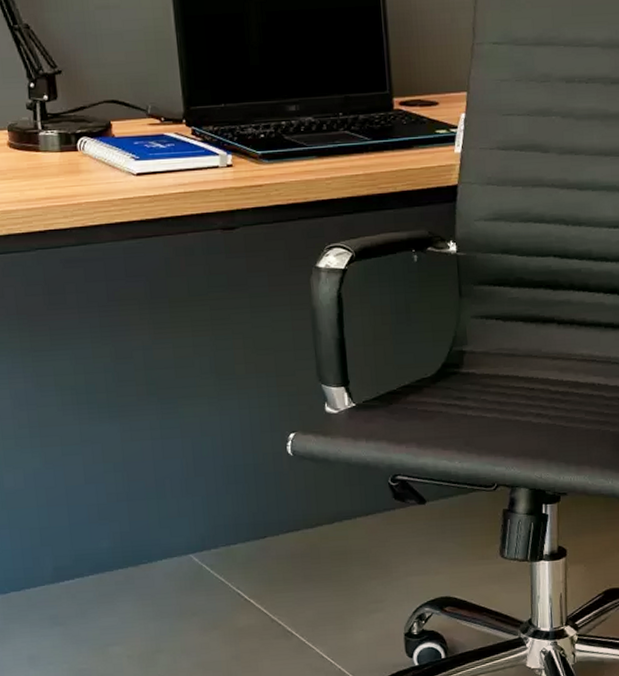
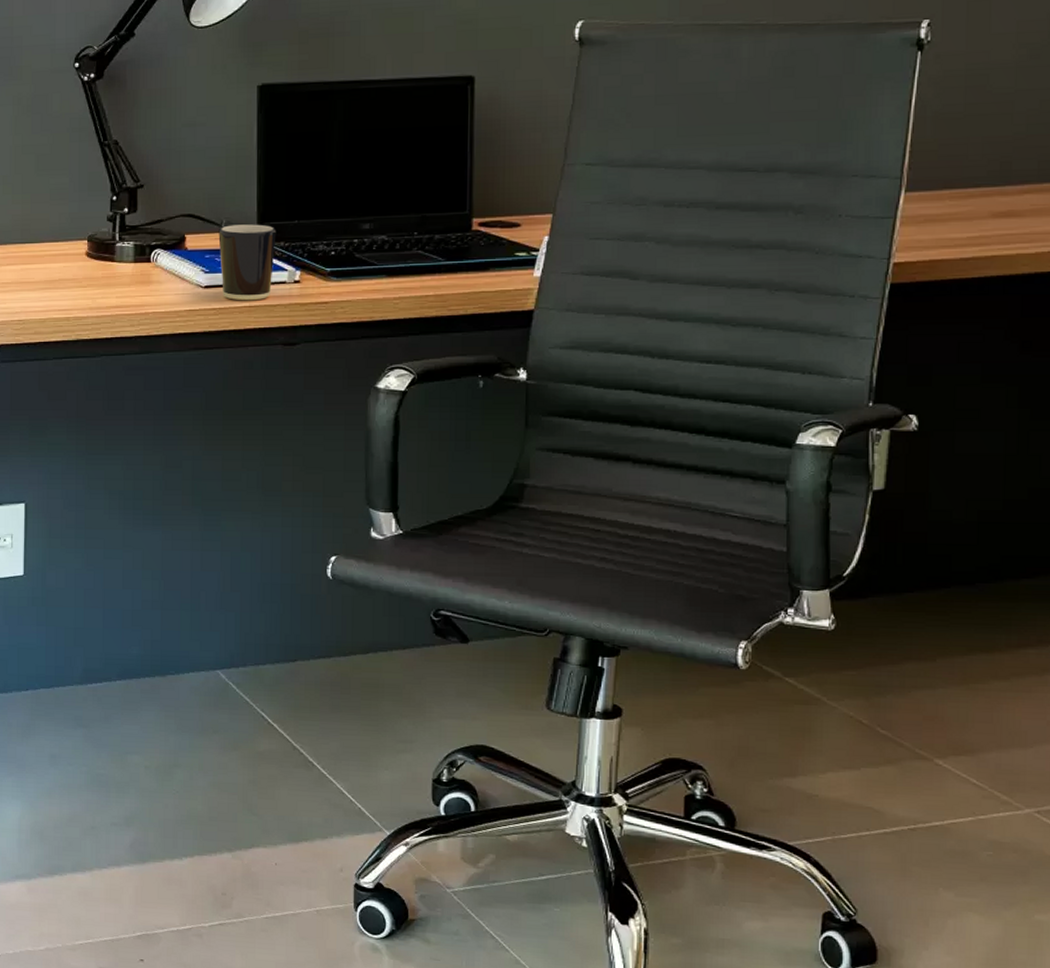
mug: none [145,108,205,187] -> present [218,224,277,301]

